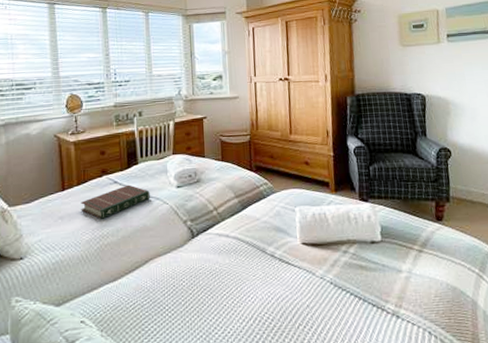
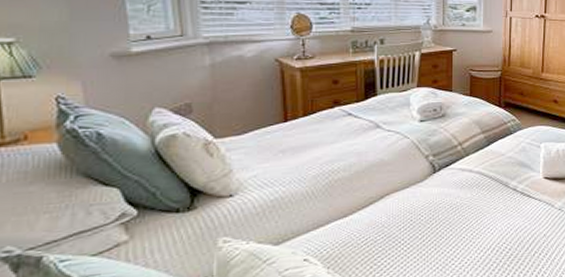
book: present [81,184,150,219] -> none [307,117,389,153]

